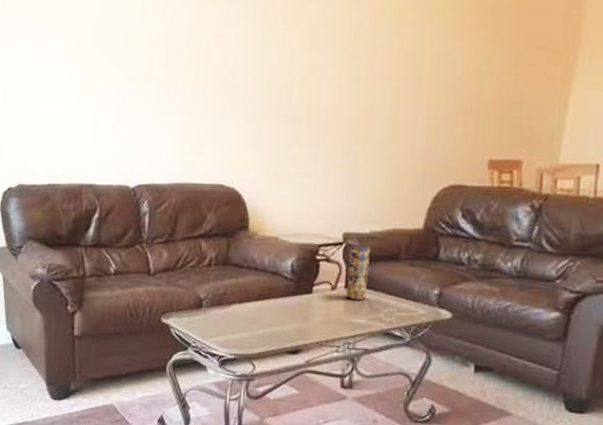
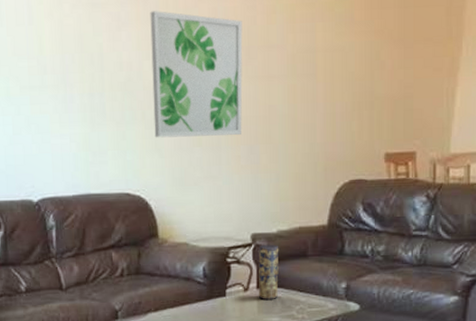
wall art: none [253,10,349,133] -> present [150,11,243,138]

